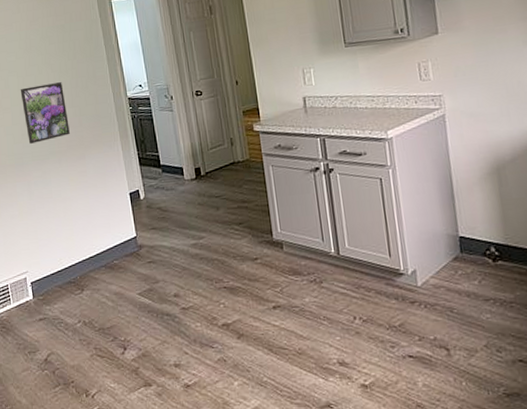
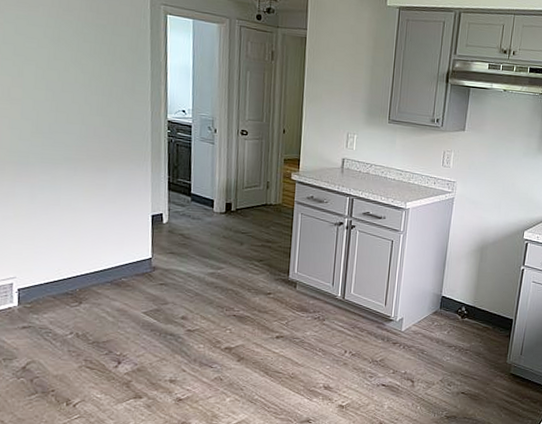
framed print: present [20,82,71,144] -> none [37,81,94,145]

